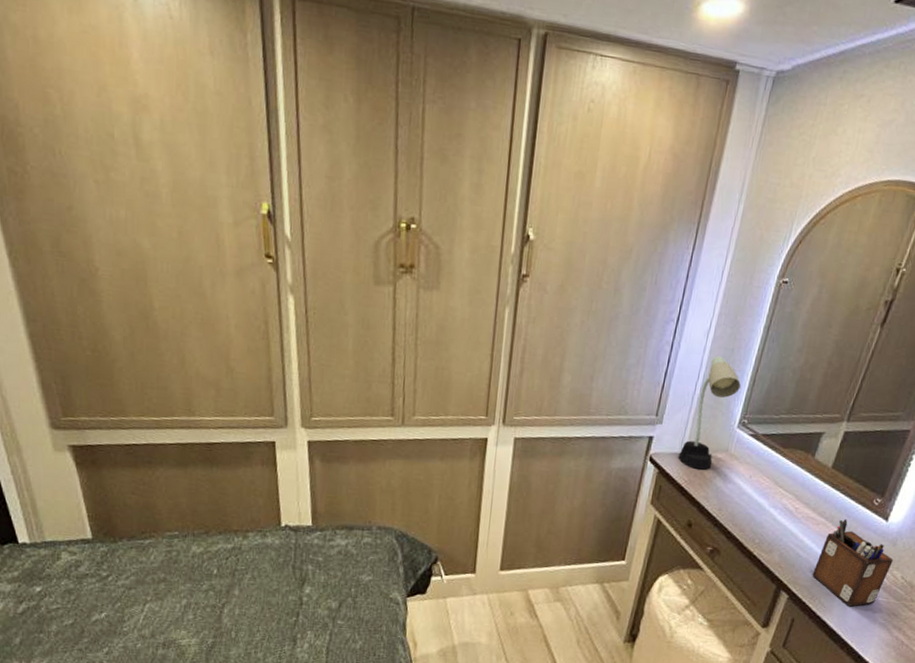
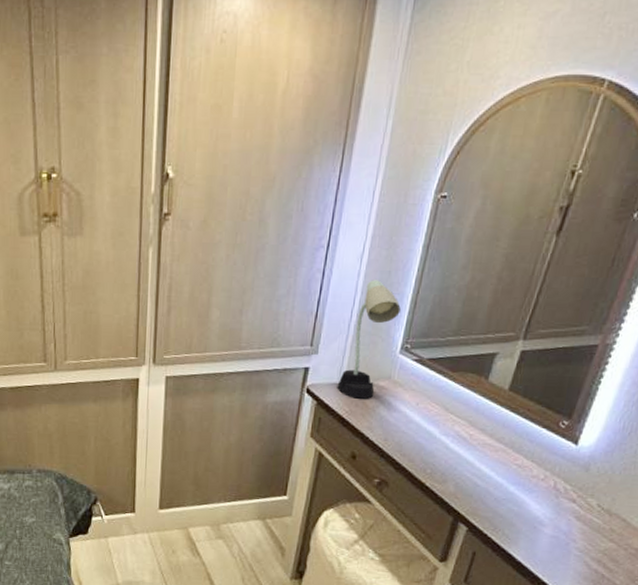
desk organizer: present [812,518,893,607] -> none [493,443,587,538]

